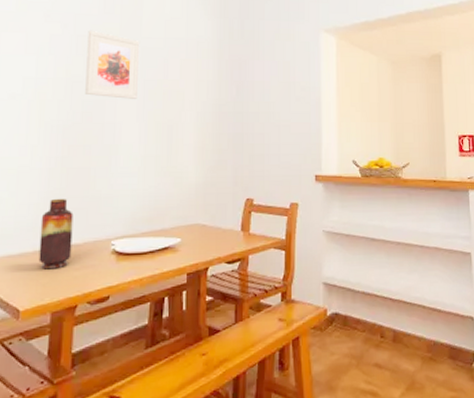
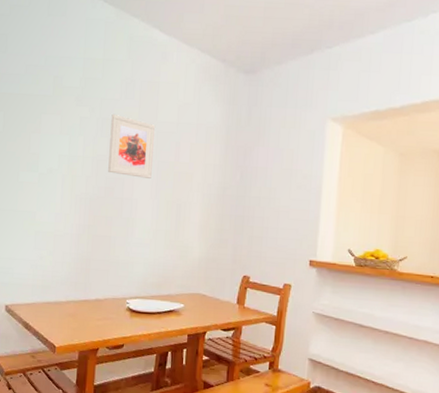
vase: present [38,198,73,270] -> none [70,259,97,318]

